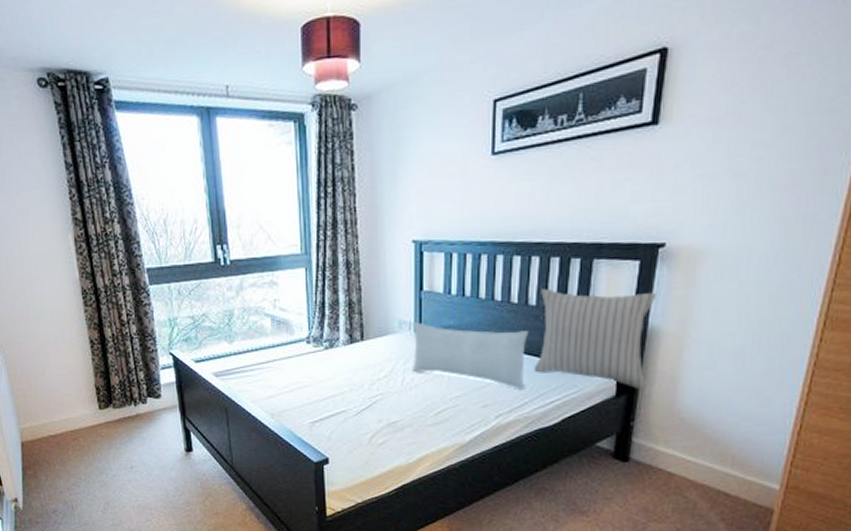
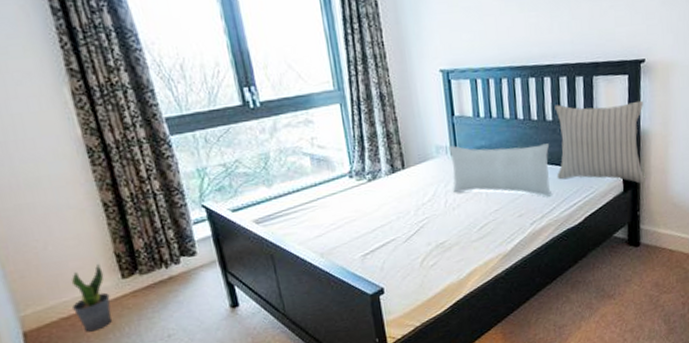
potted plant: none [58,394,88,451] -> present [71,264,112,332]

